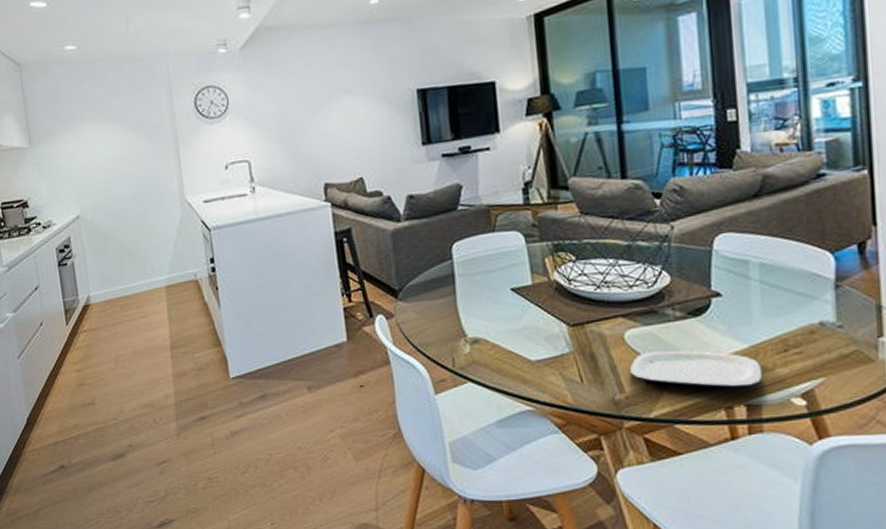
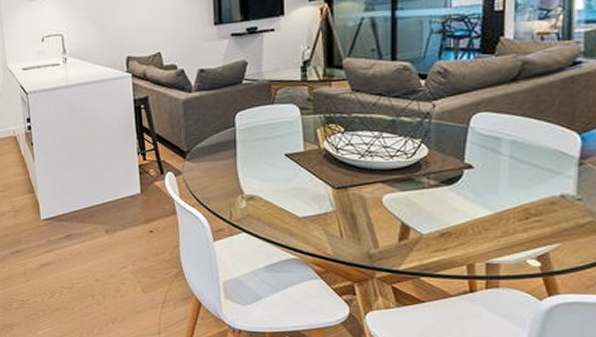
plate: present [630,350,763,388] -> none [386,214,504,248]

